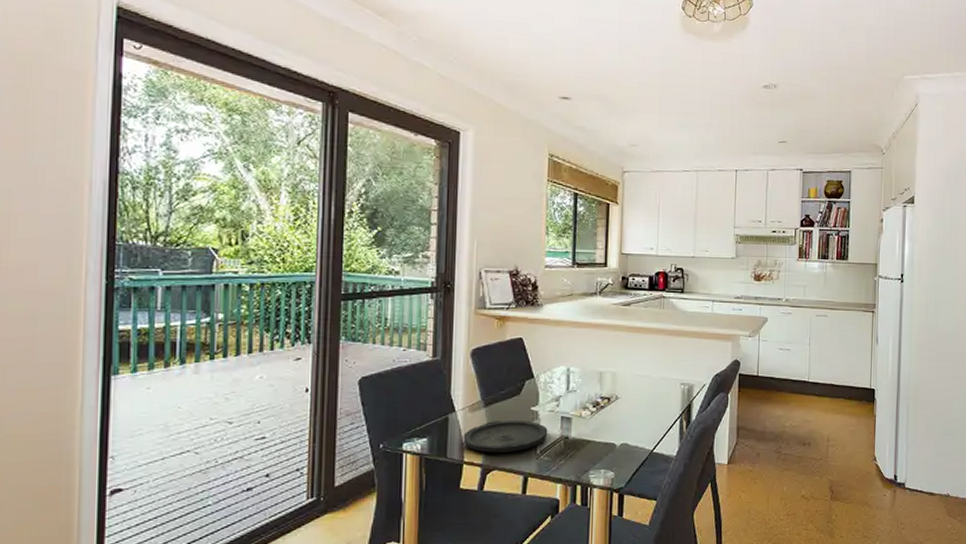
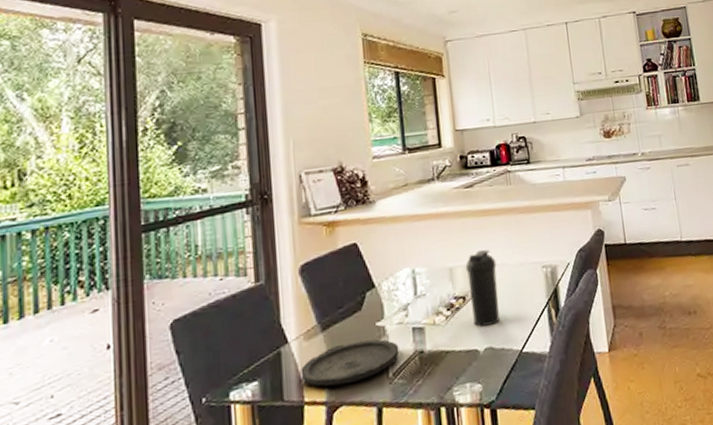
water bottle: none [613,360,641,425] -> present [465,249,500,327]

